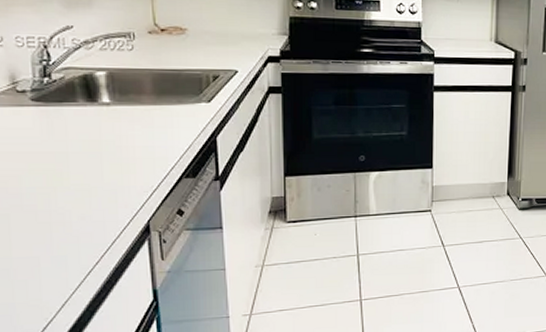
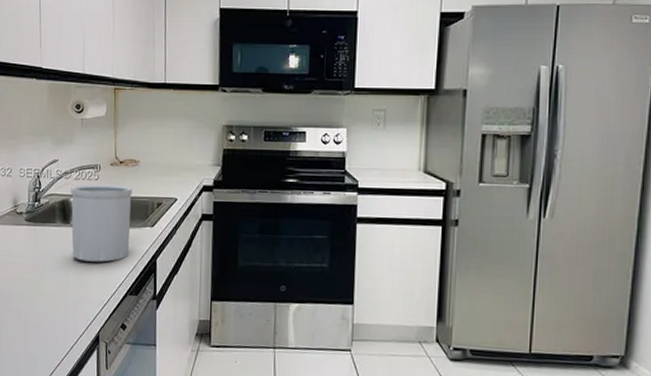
utensil holder: none [95,55,182,144] -> present [71,184,132,262]

